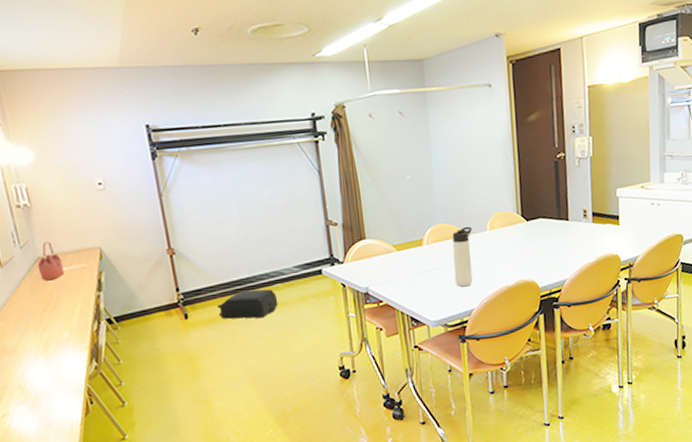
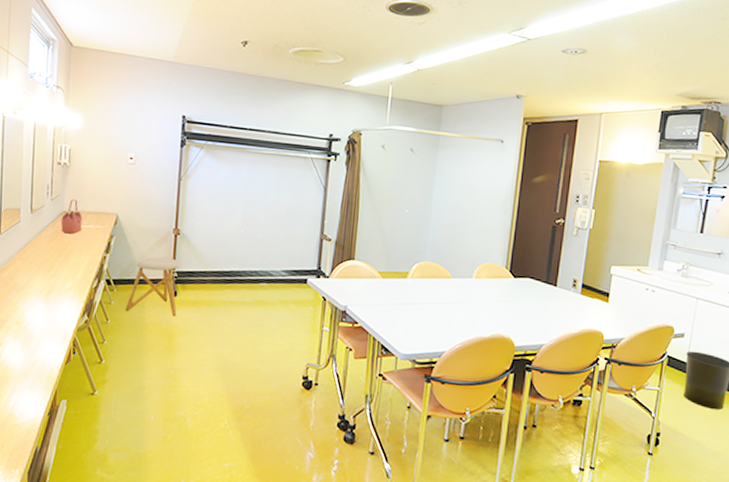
stool: none [135,280,193,347] -> present [125,256,181,317]
suitcase: present [217,289,278,319] -> none [204,282,261,311]
thermos bottle: present [452,226,473,287] -> none [431,269,459,328]

